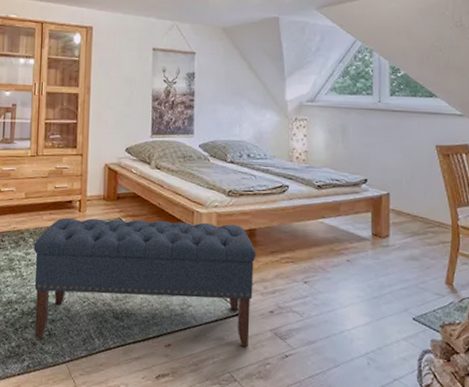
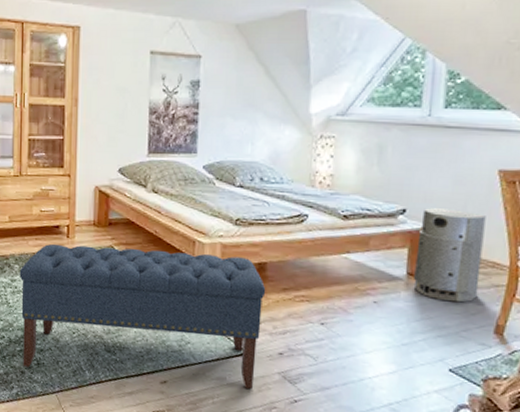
air purifier: none [378,178,430,258] -> present [413,208,486,303]

